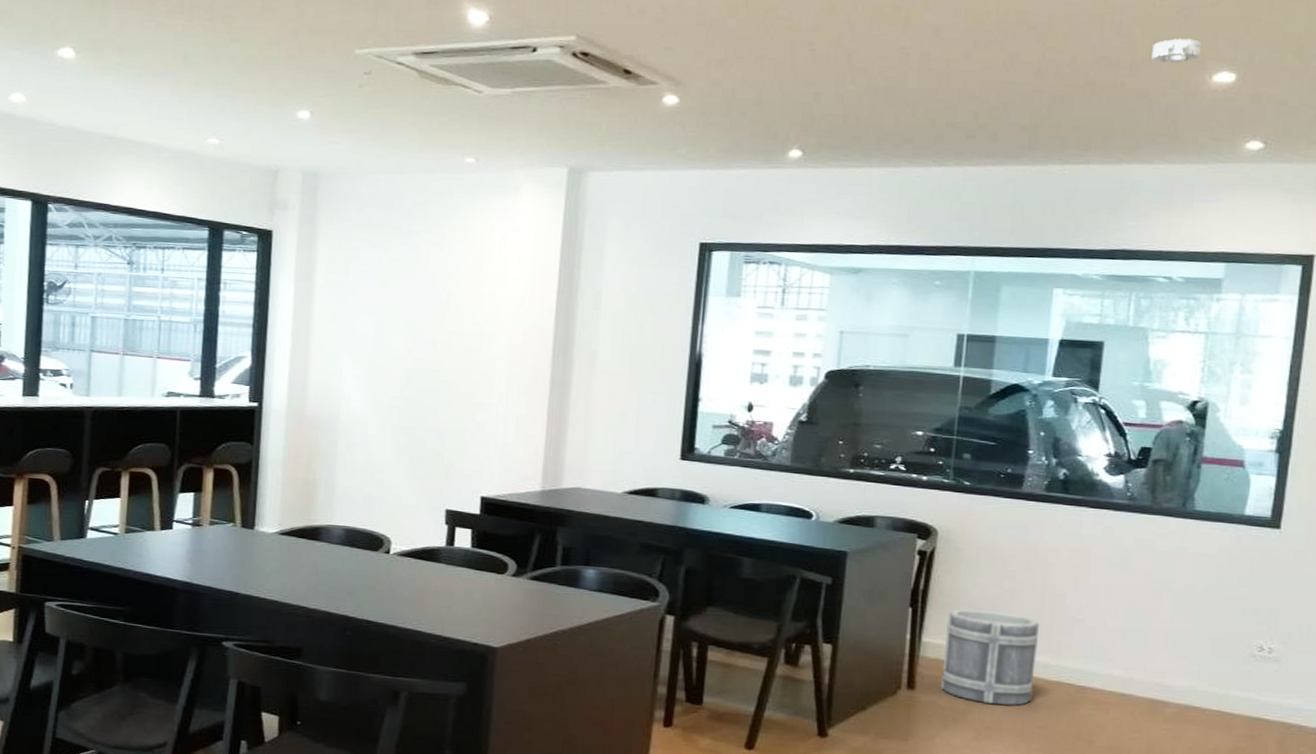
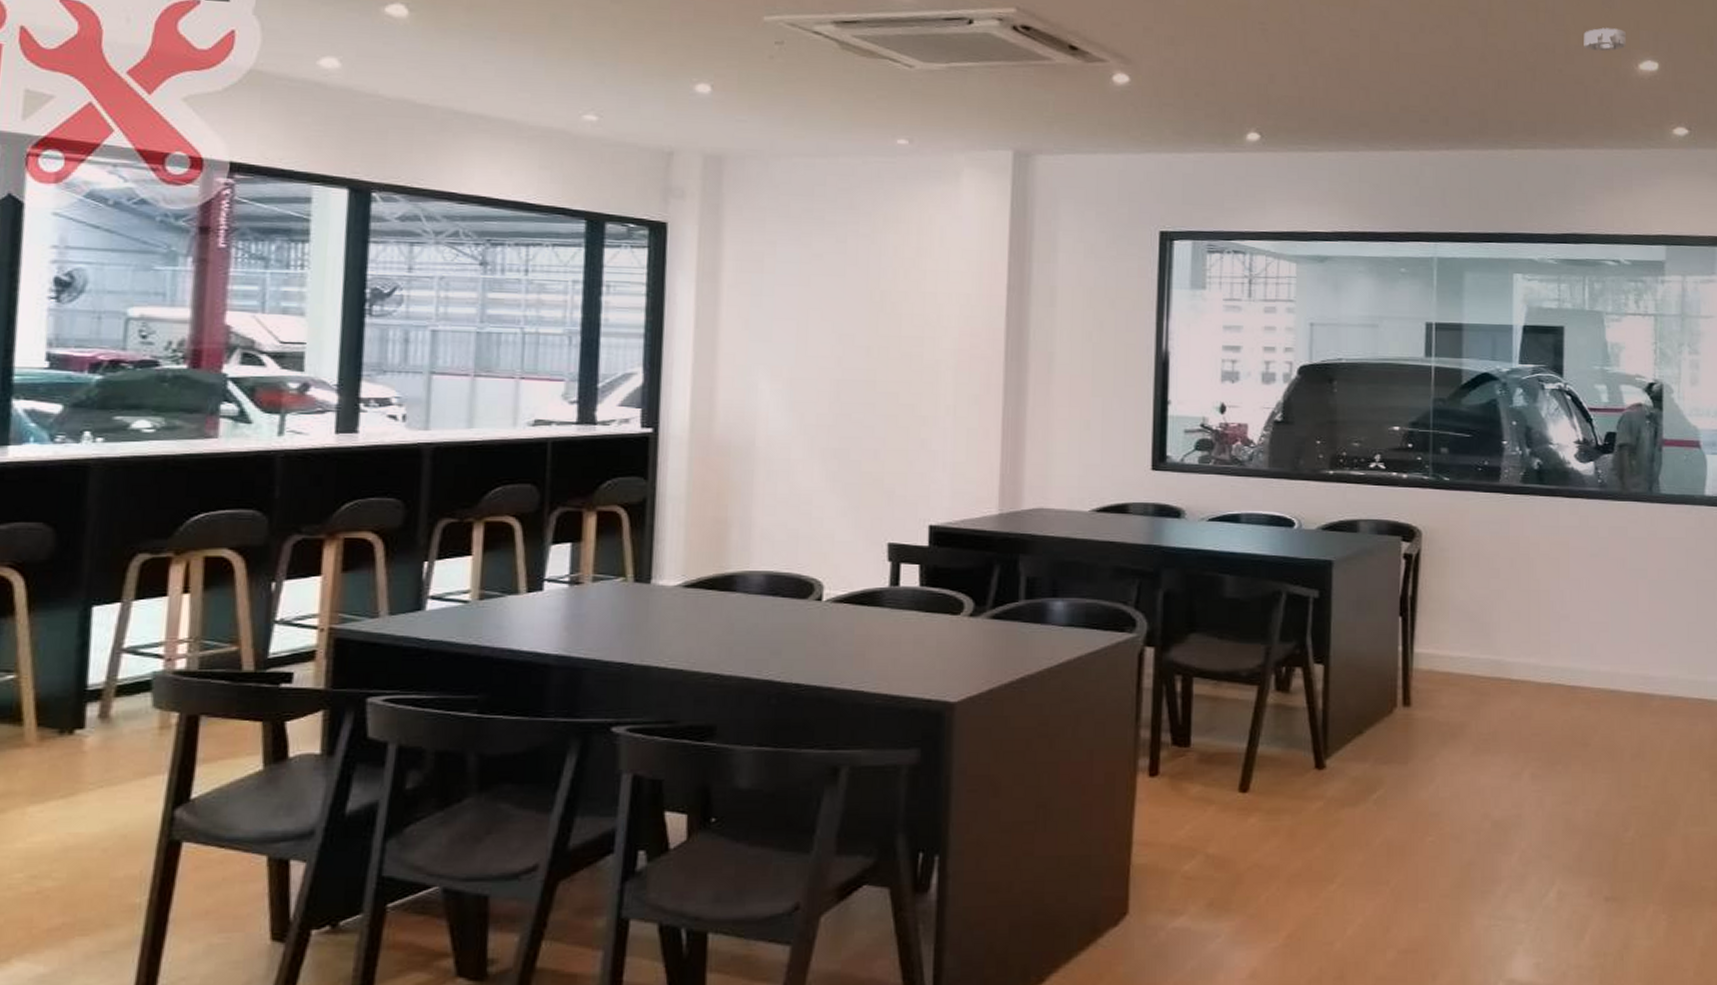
bucket: present [940,609,1040,706] -> none [1435,614,1528,714]

